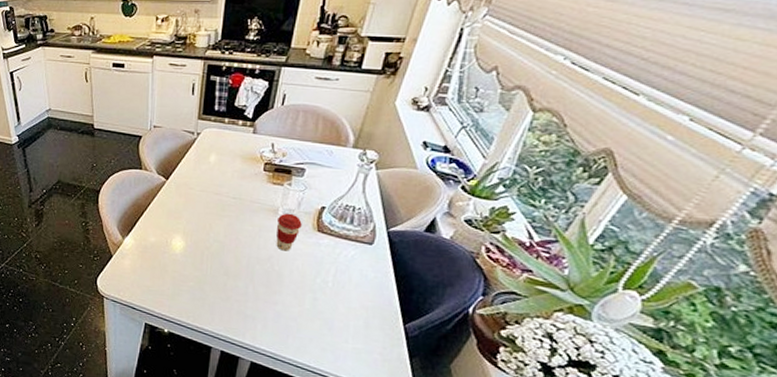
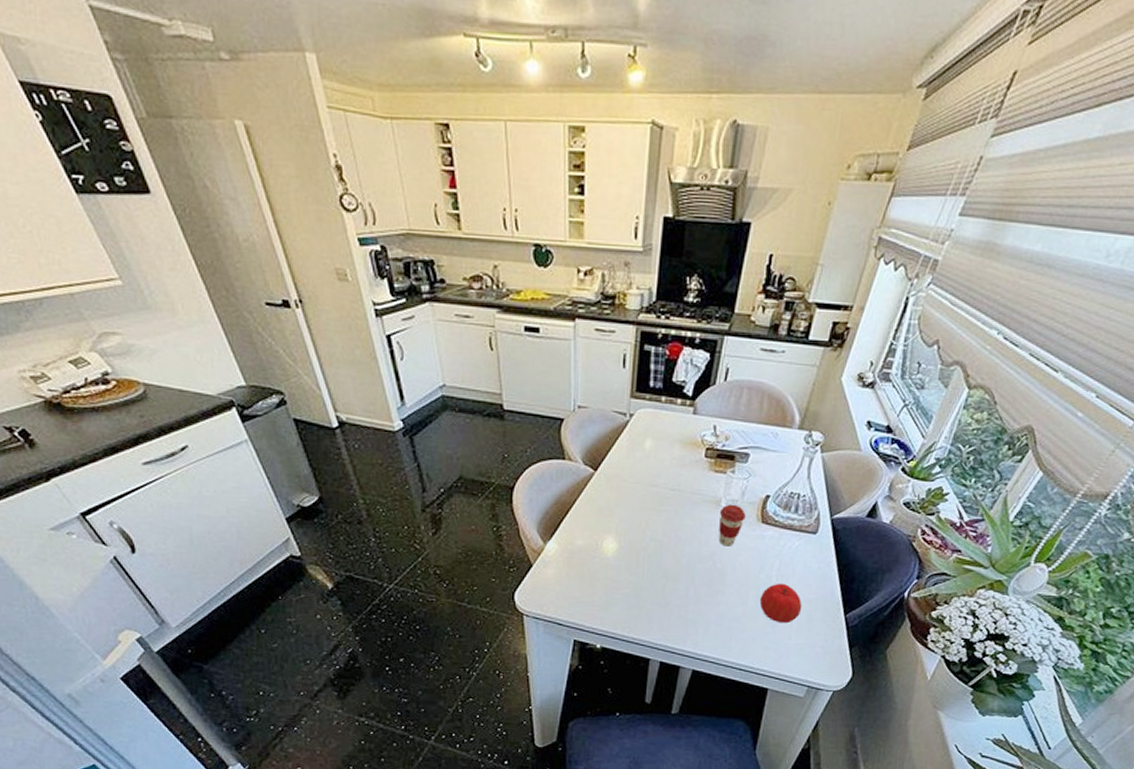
fruit: none [315,288,359,328] -> present [759,583,803,624]

